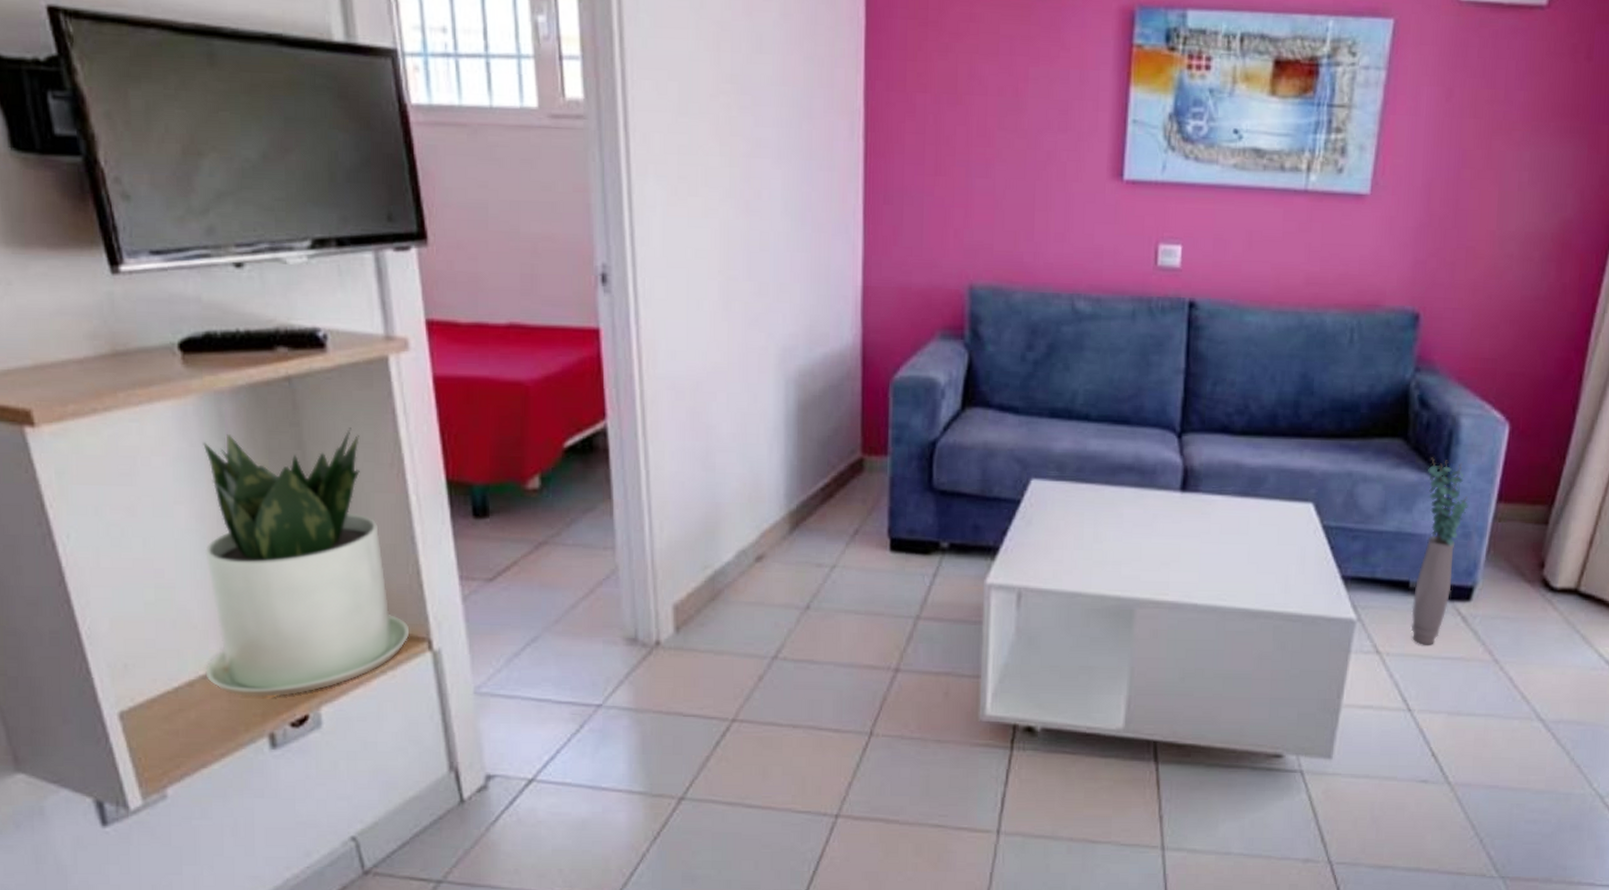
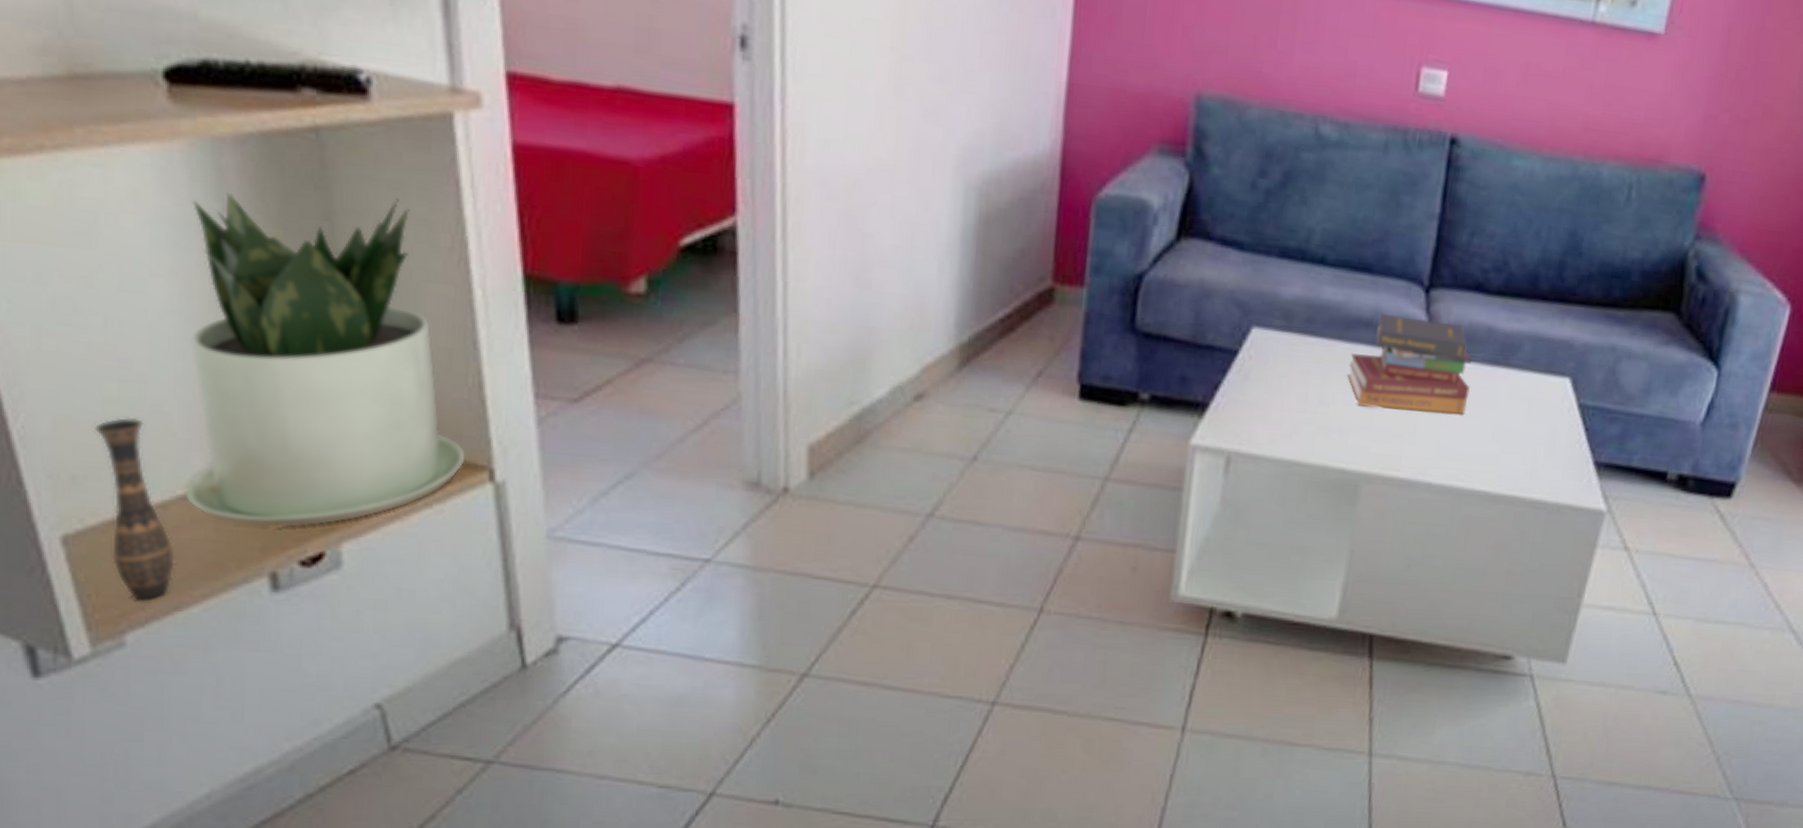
decorative vase: none [139,616,200,761] -> present [95,417,175,601]
books: none [1116,458,1224,543] -> present [1347,314,1472,415]
vase: present [1411,457,1469,645] -> none [1664,336,1739,544]

